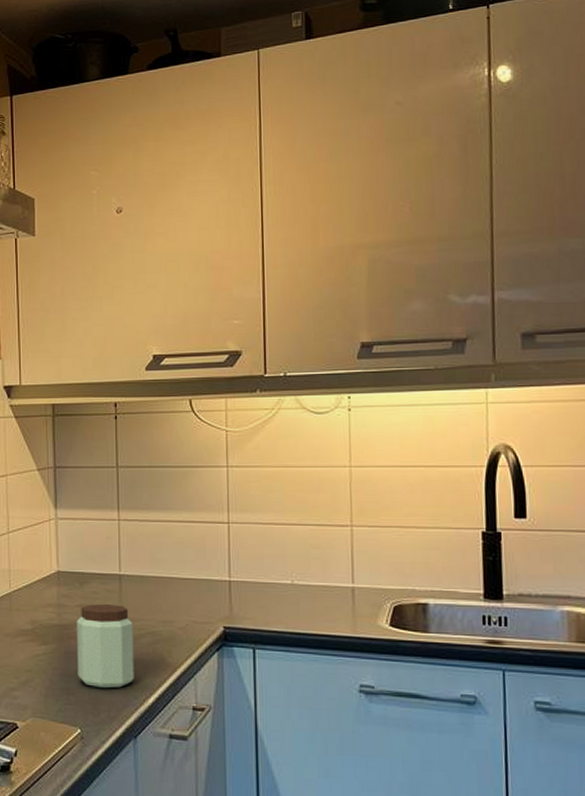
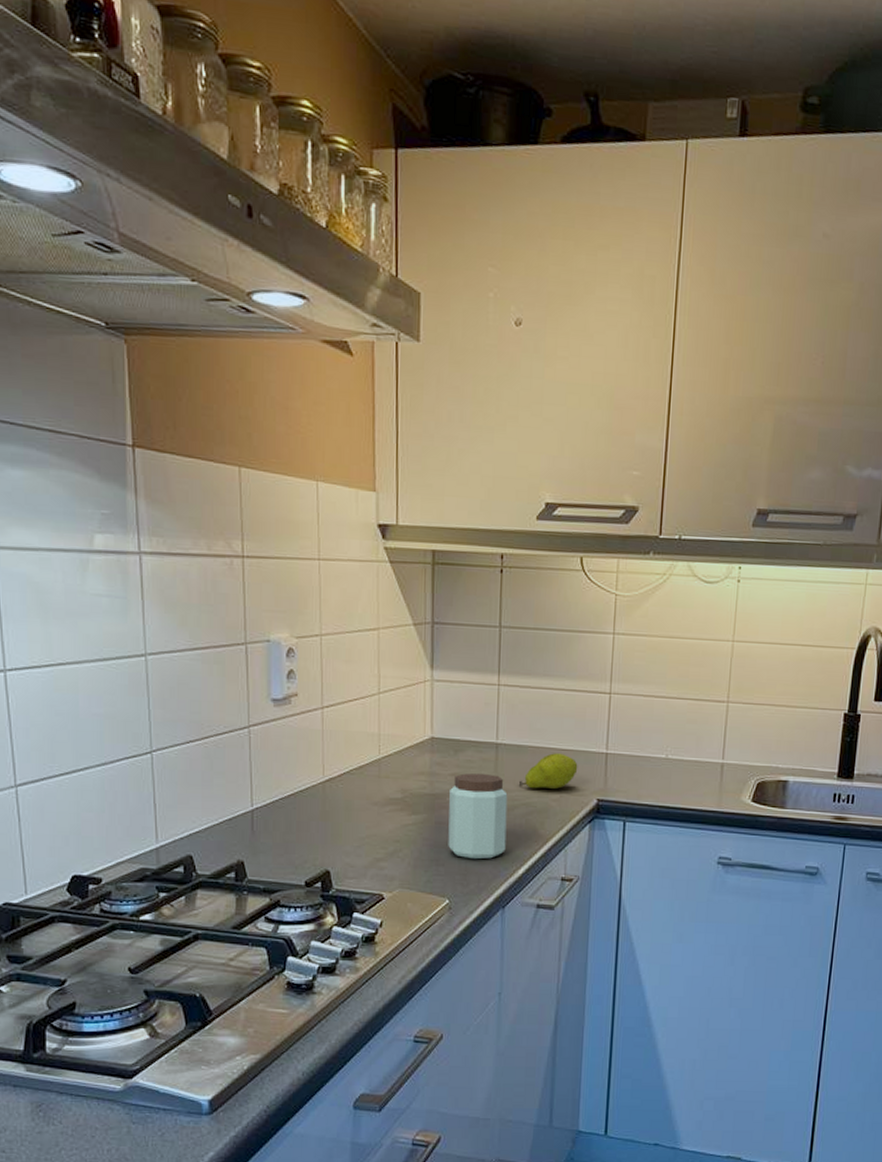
fruit: none [144,582,202,618] -> present [519,753,578,789]

